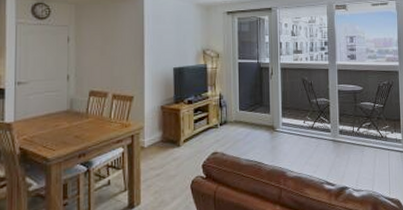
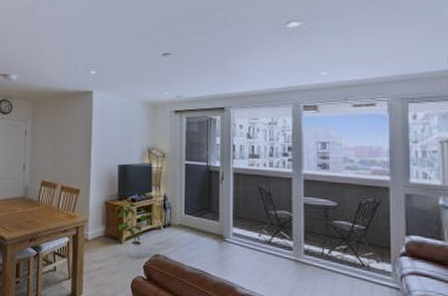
house plant: none [171,104,216,159] -> present [114,202,159,258]

